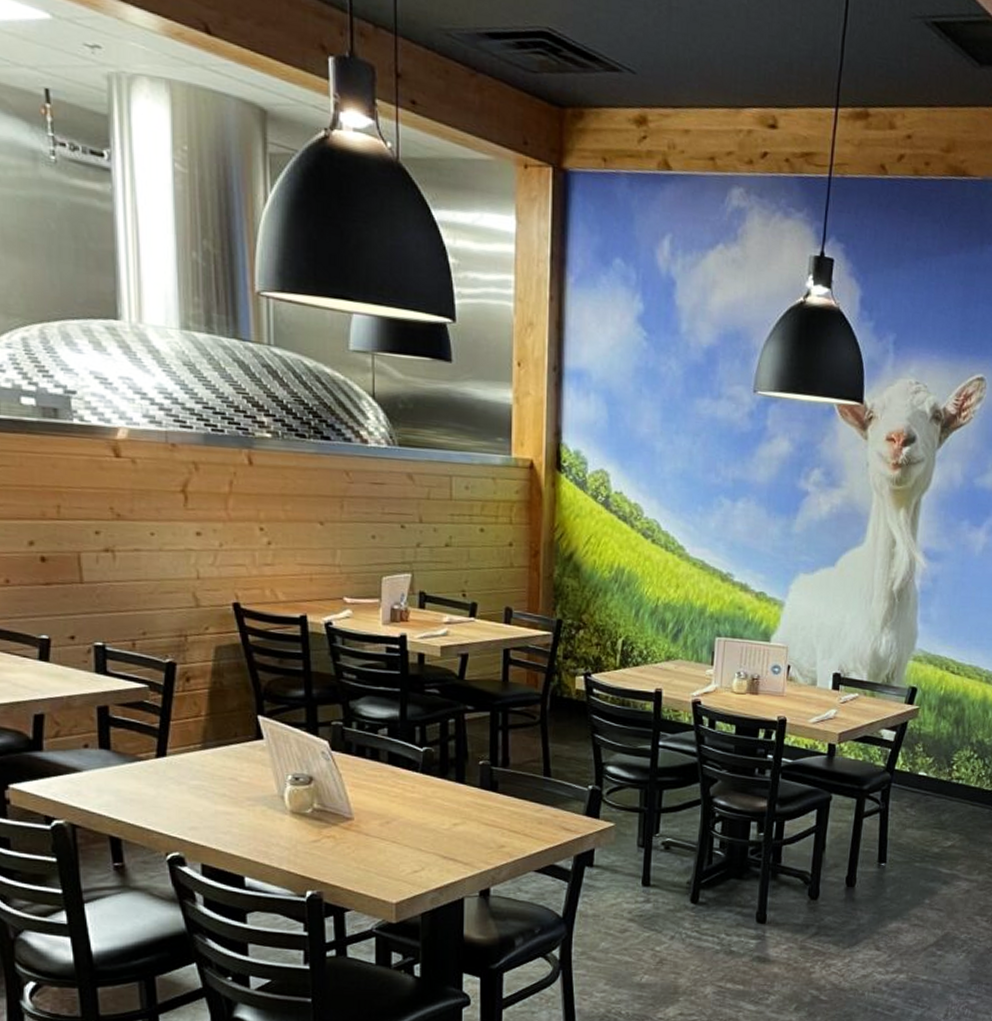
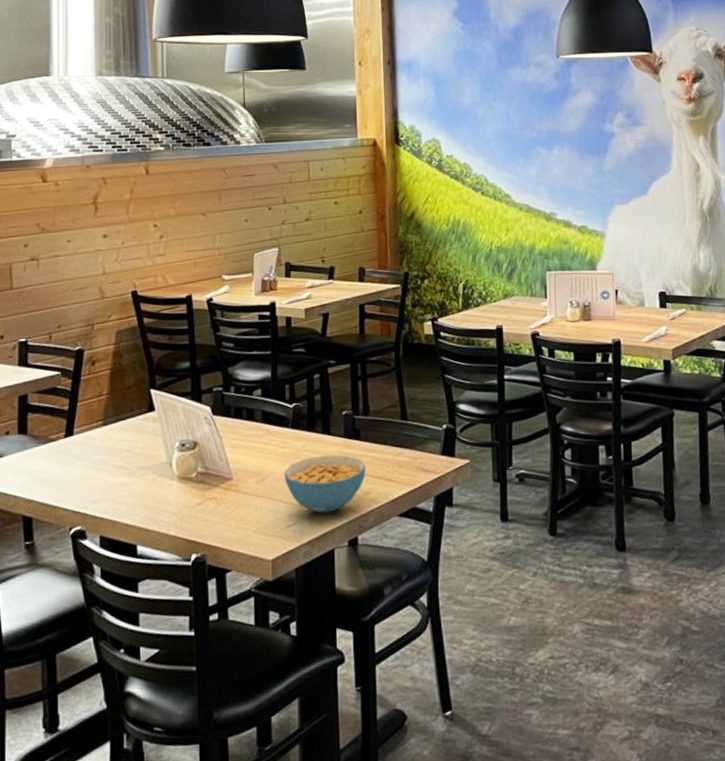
cereal bowl: none [411,804,502,862] -> present [284,454,366,514]

